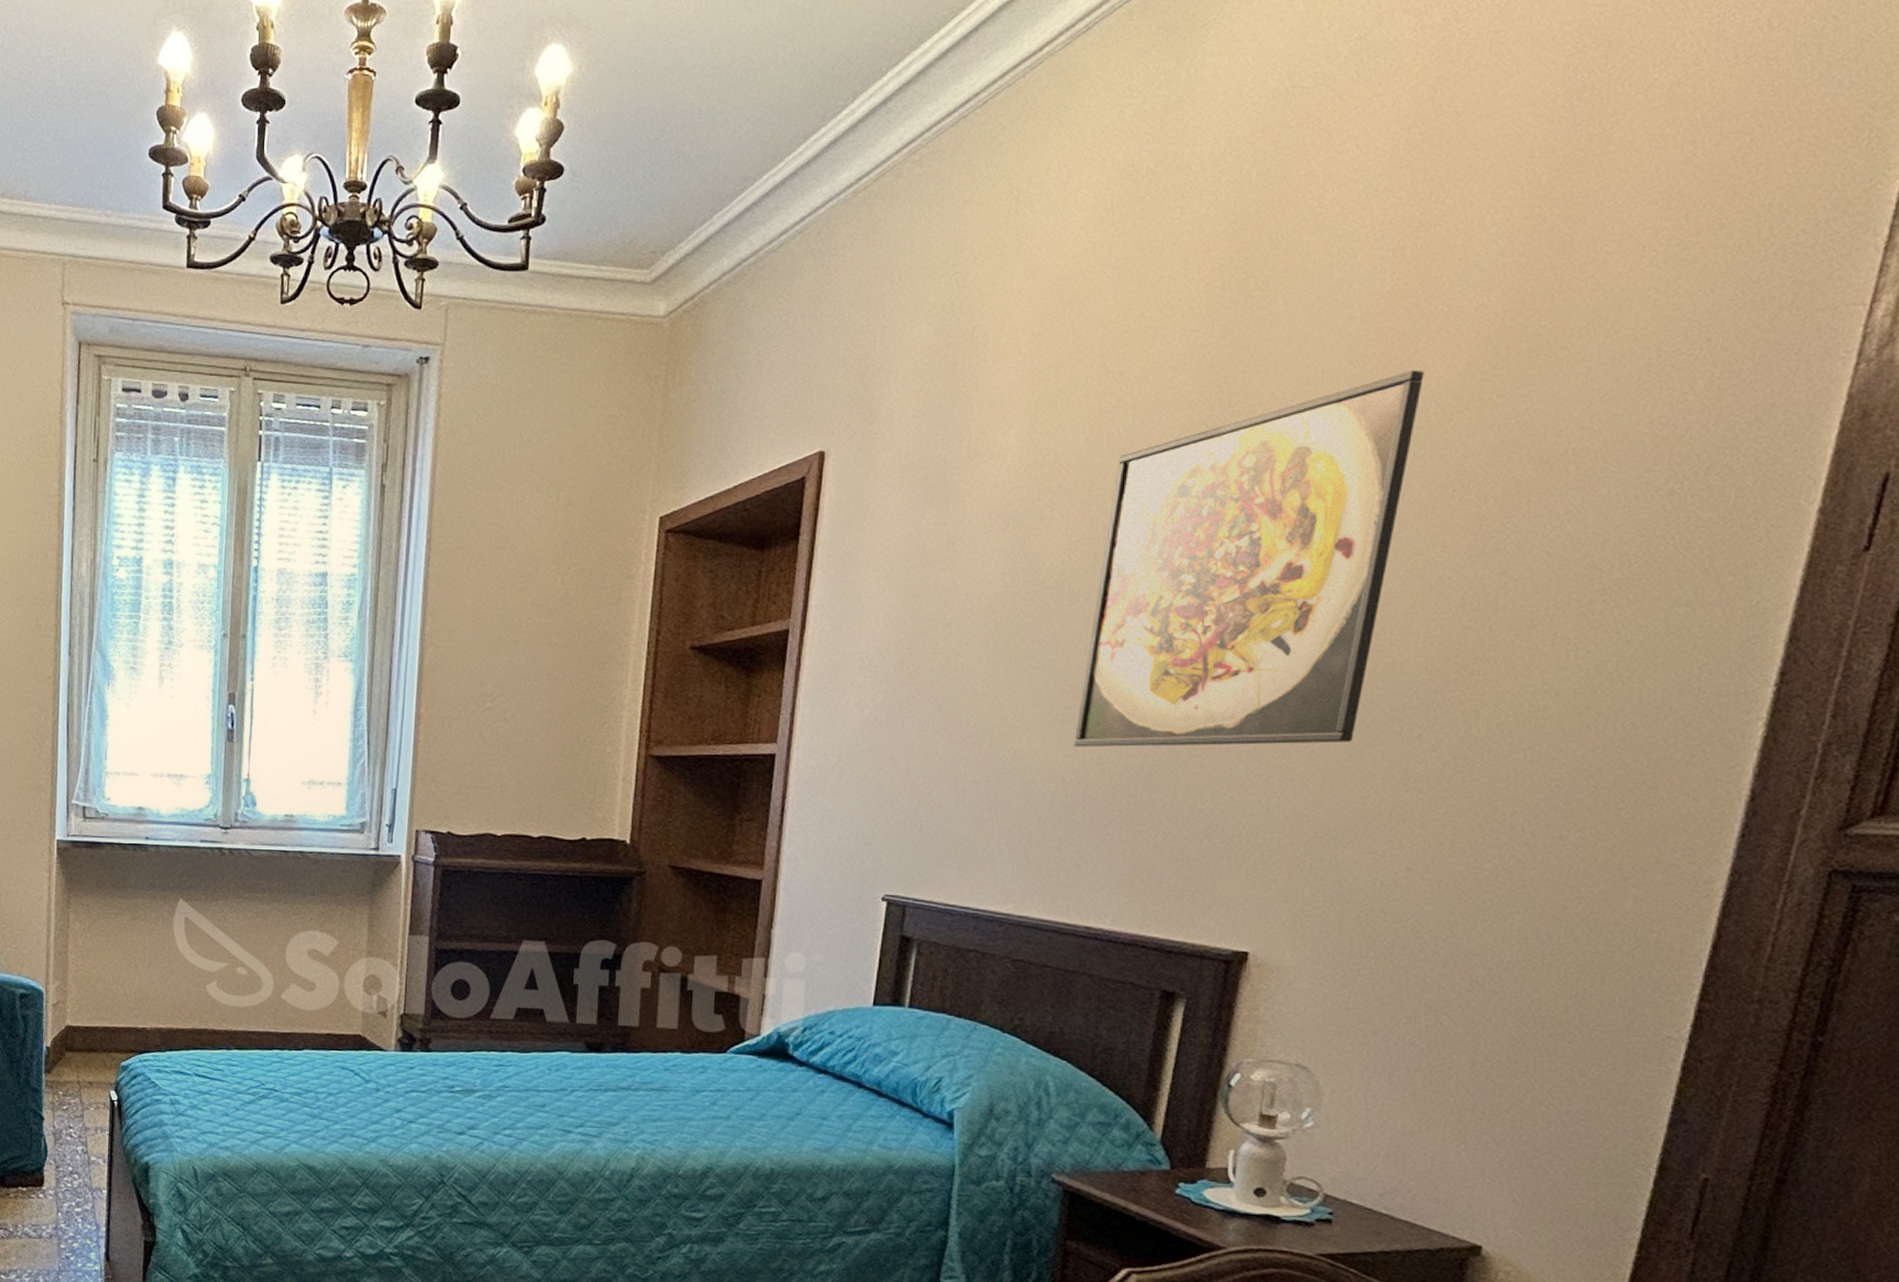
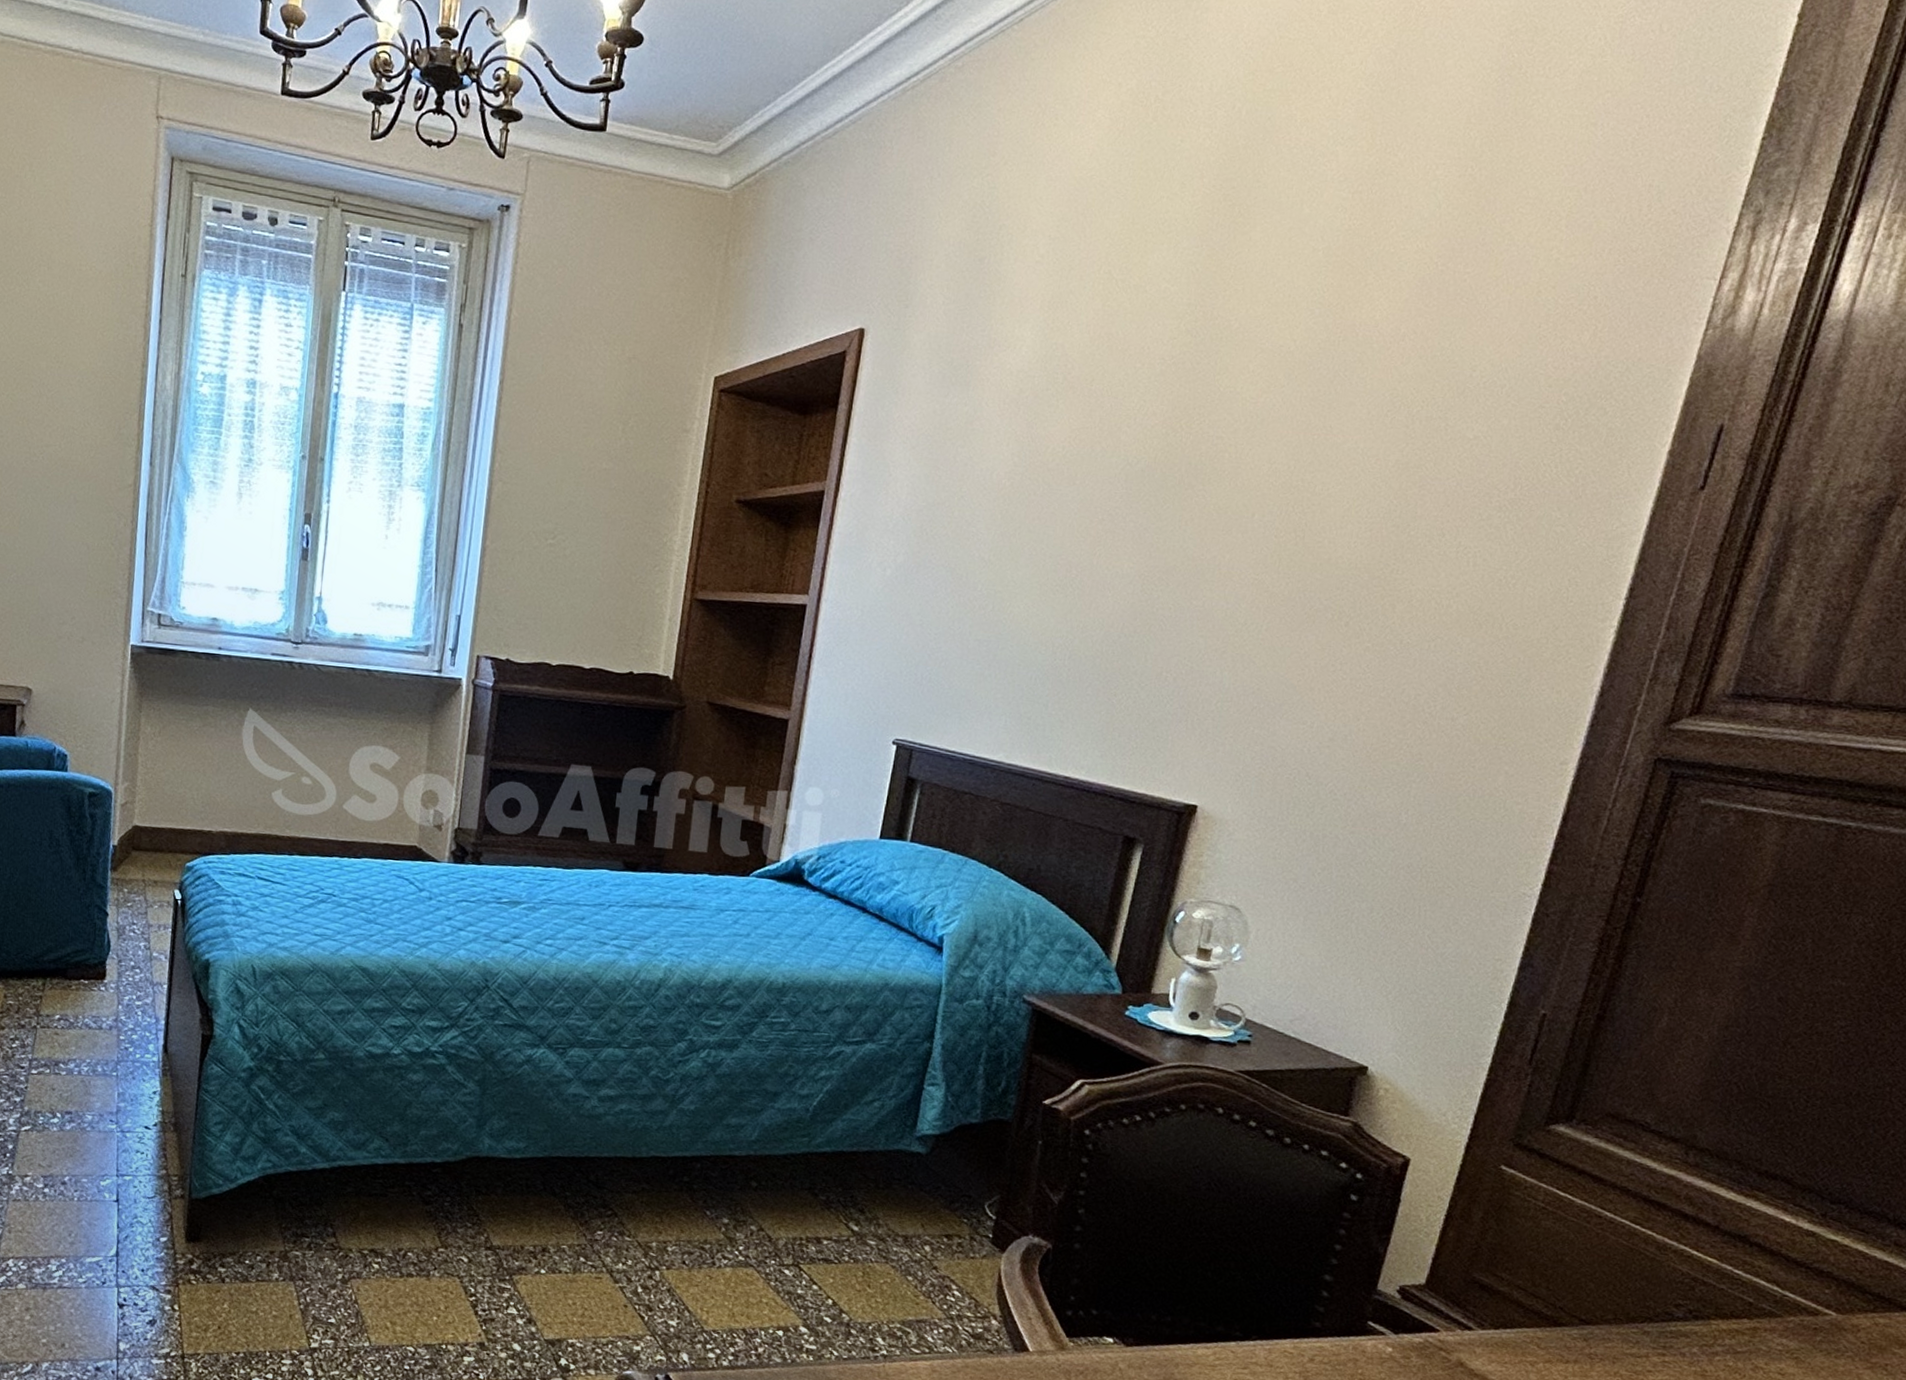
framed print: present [1074,370,1424,748] -> none [1064,301,1371,626]

